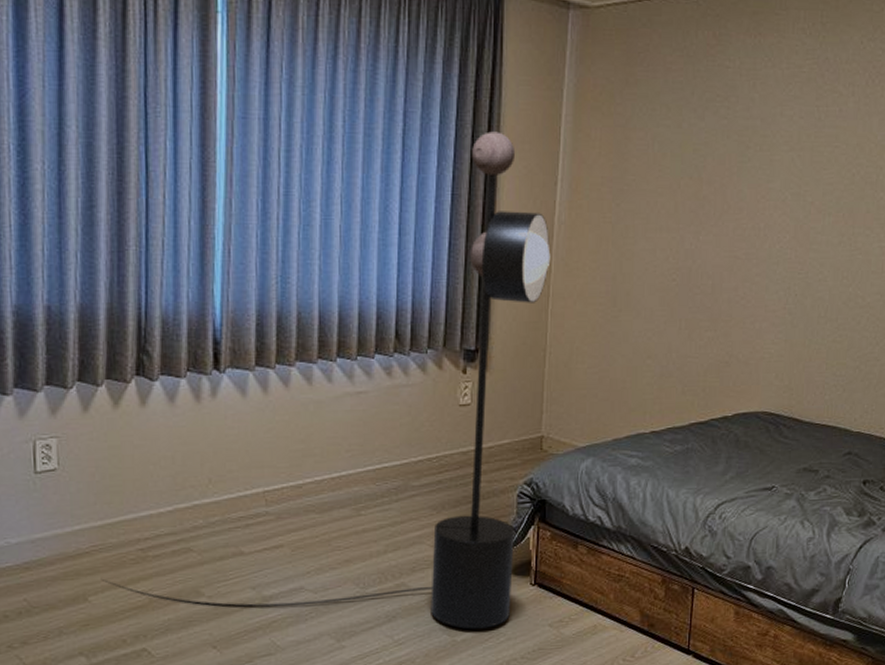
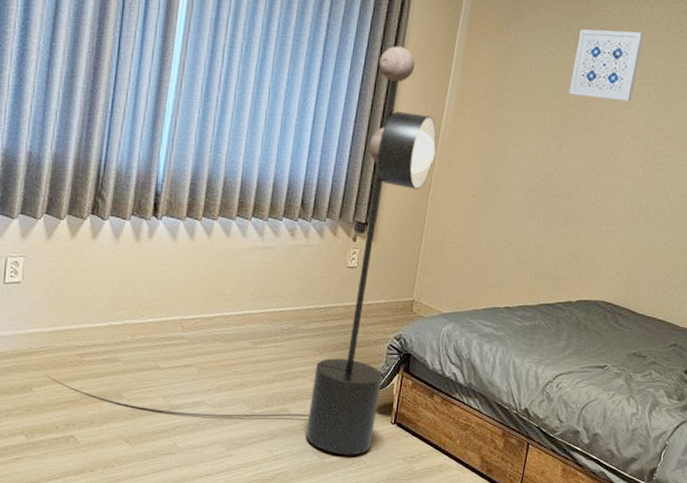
wall art: none [701,88,782,173] -> present [568,29,644,102]

